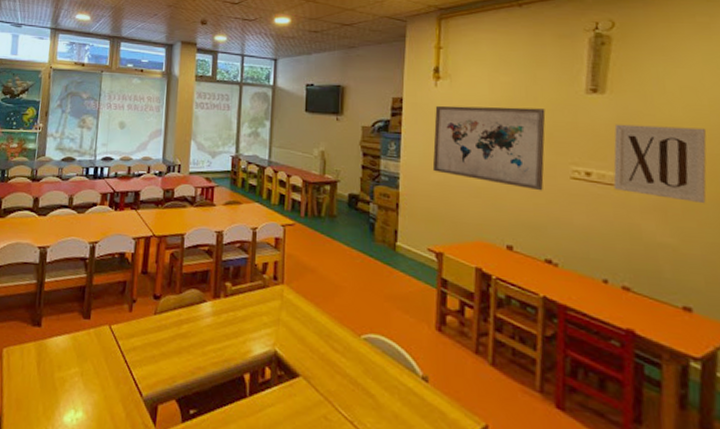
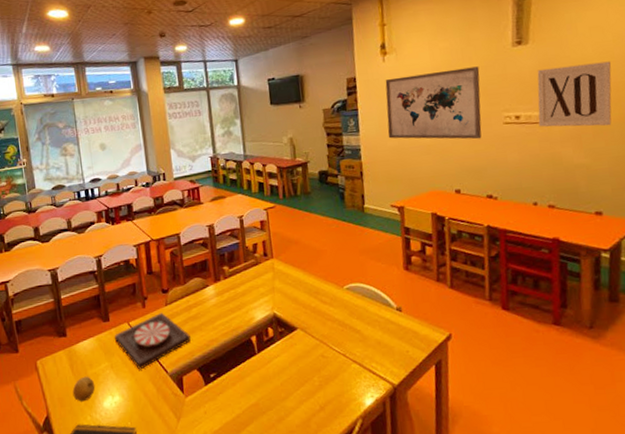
fruit: none [32,378,60,410] -> present [72,376,96,402]
plate: none [92,322,175,386] -> present [115,313,191,370]

